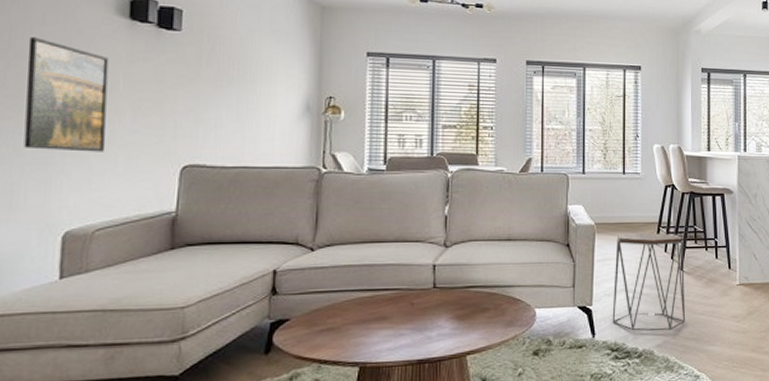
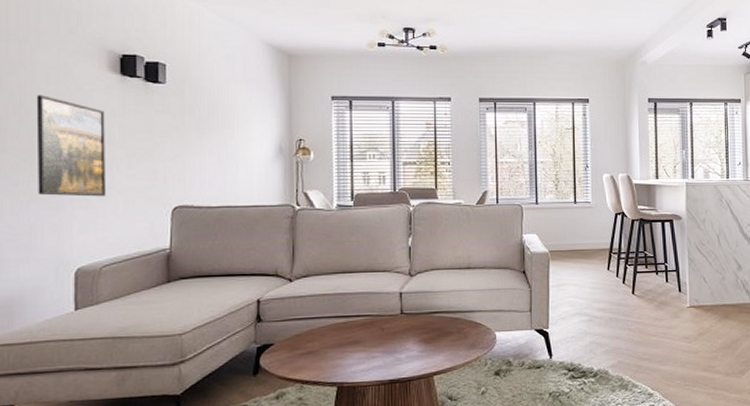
side table: present [612,233,686,331] -> none [568,259,639,352]

